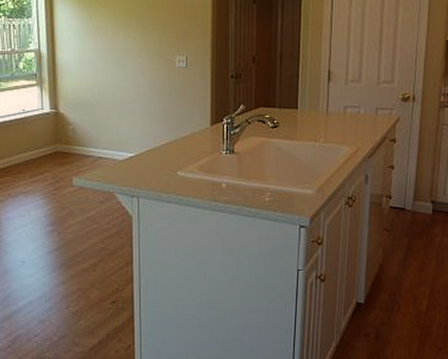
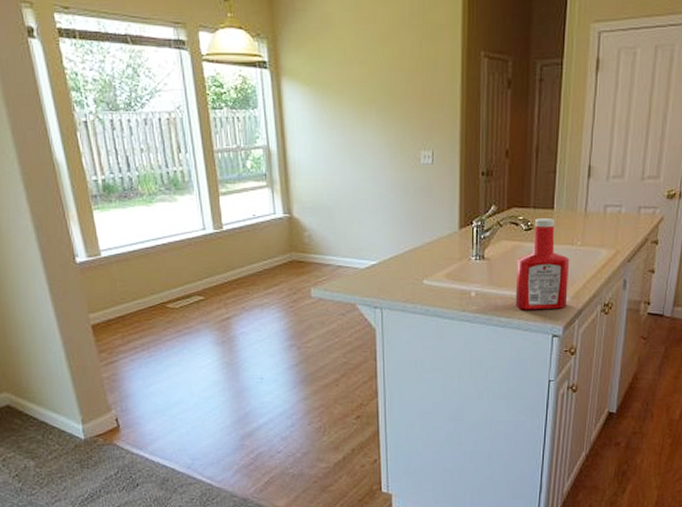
ketchup bottle: none [264,117,314,202] -> present [515,218,570,310]

